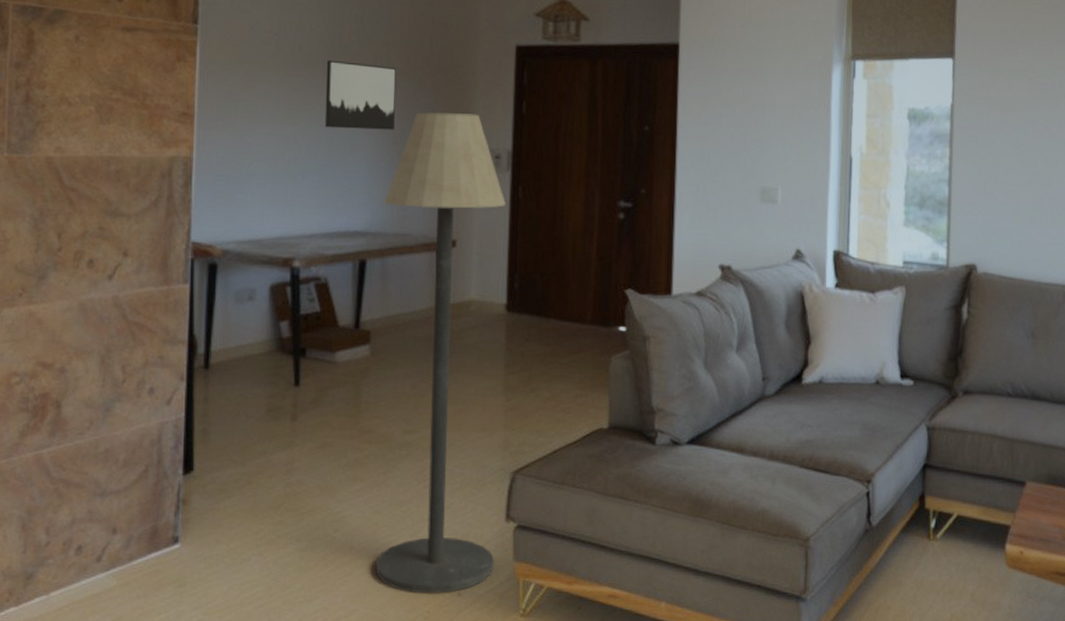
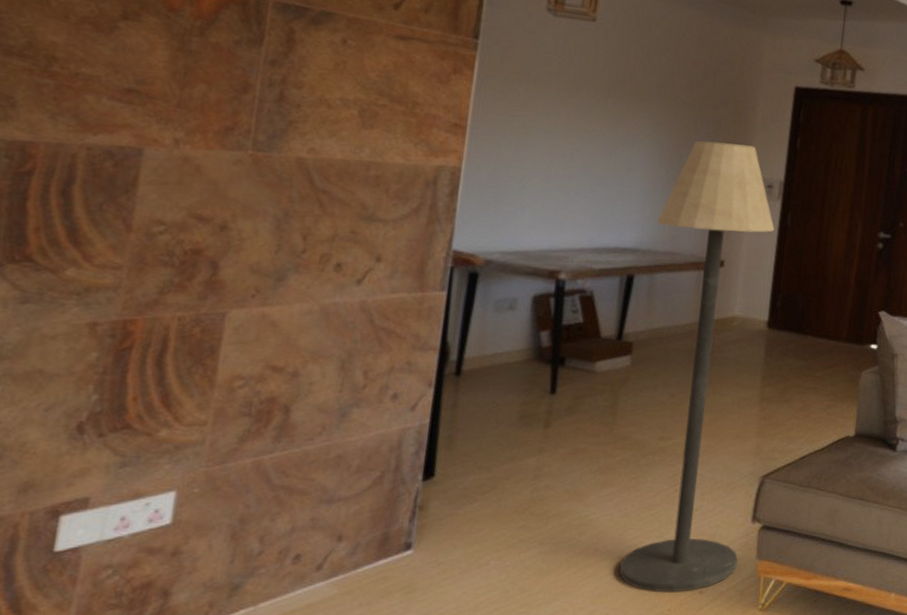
wall art: present [324,60,396,130] -> none [602,85,679,155]

